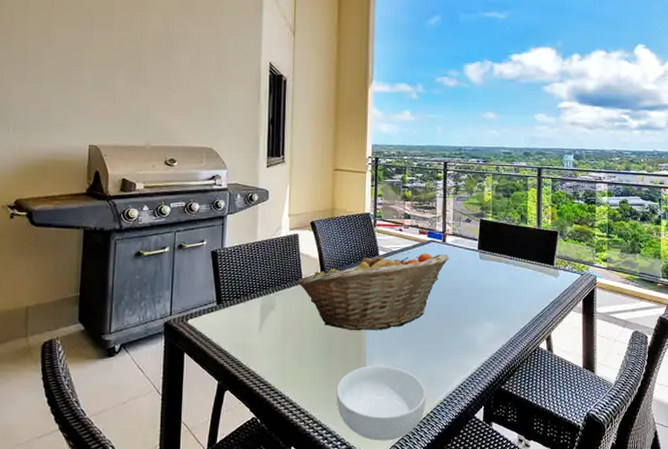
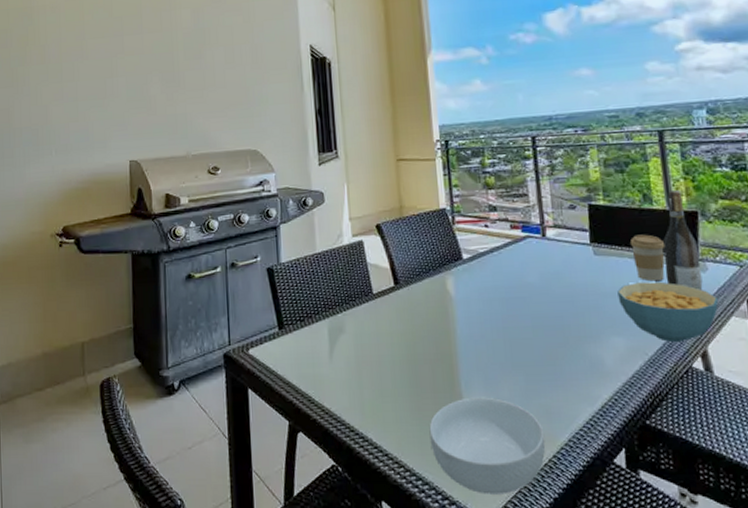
fruit basket: present [298,253,449,331] -> none [368,251,554,355]
cereal bowl: none [493,282,564,329] -> present [617,281,719,343]
coffee cup: none [508,246,532,282] -> present [631,234,666,282]
wine bottle: none [529,215,555,291] -> present [663,190,703,290]

